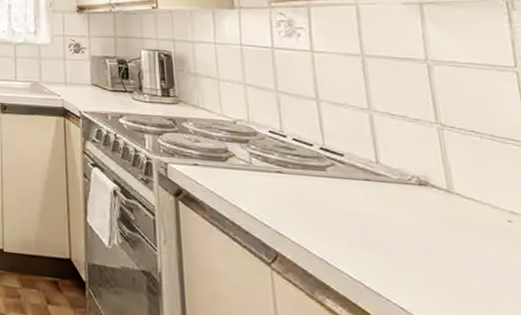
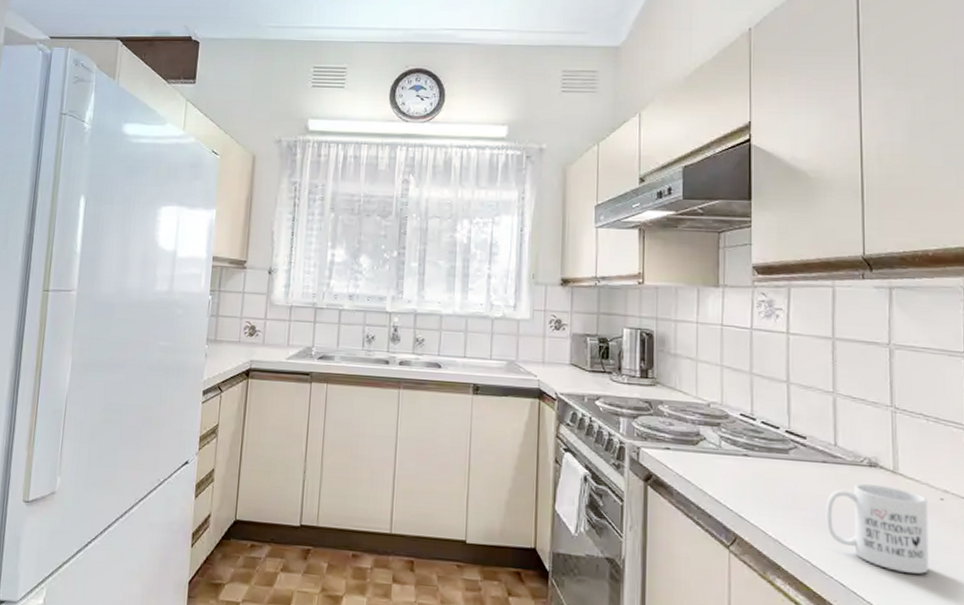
mug: none [373,202,504,301] -> present [825,483,929,574]

